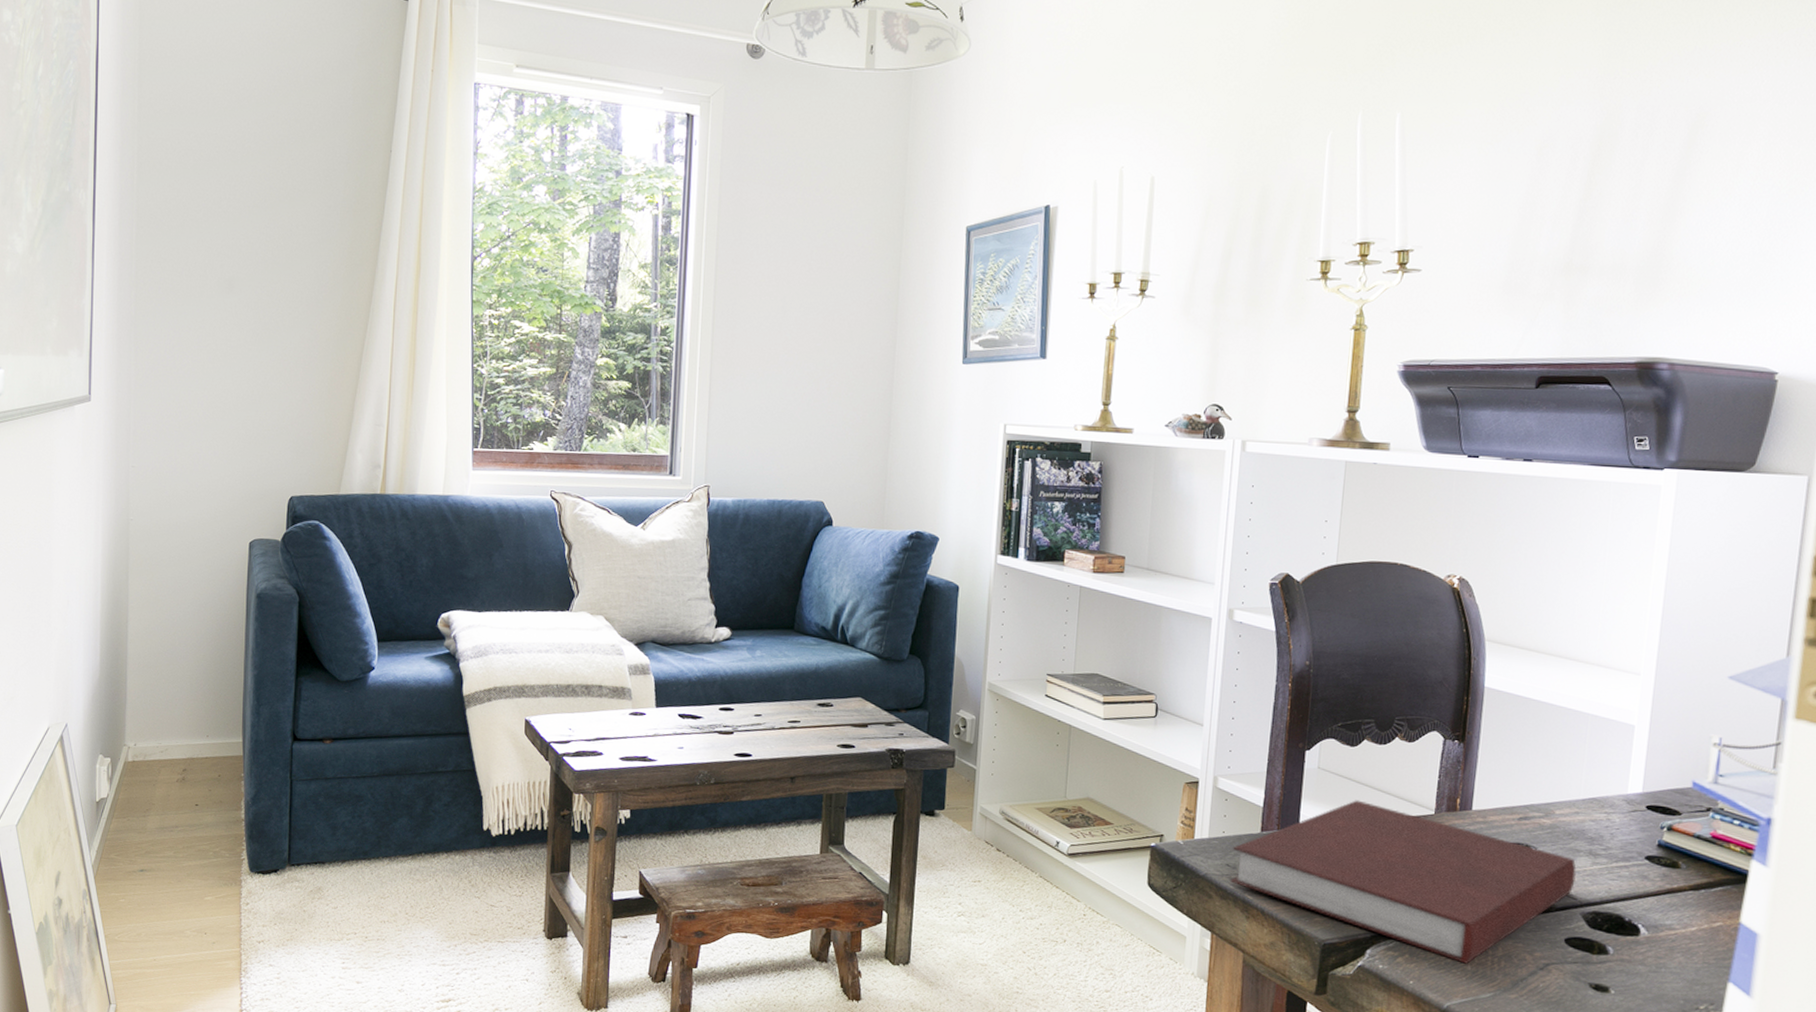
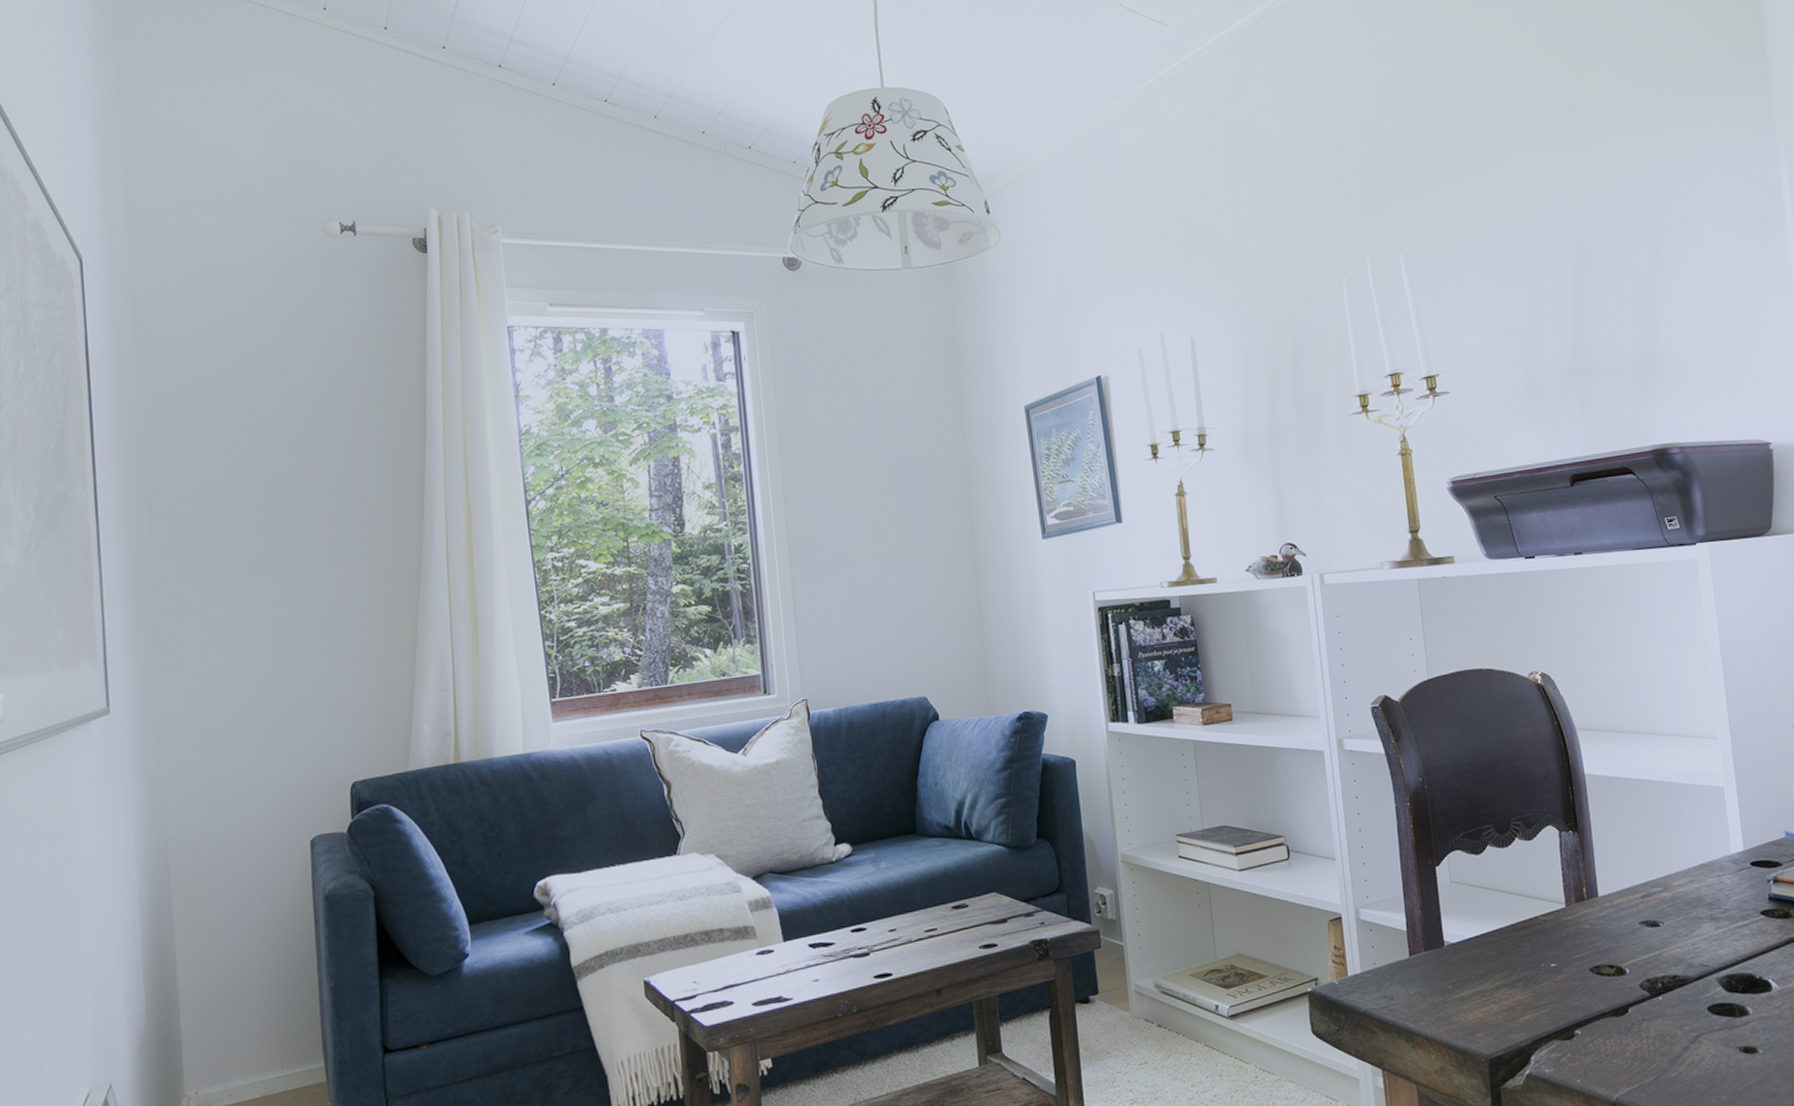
notebook: present [1230,800,1576,964] -> none [1386,906,1705,1052]

